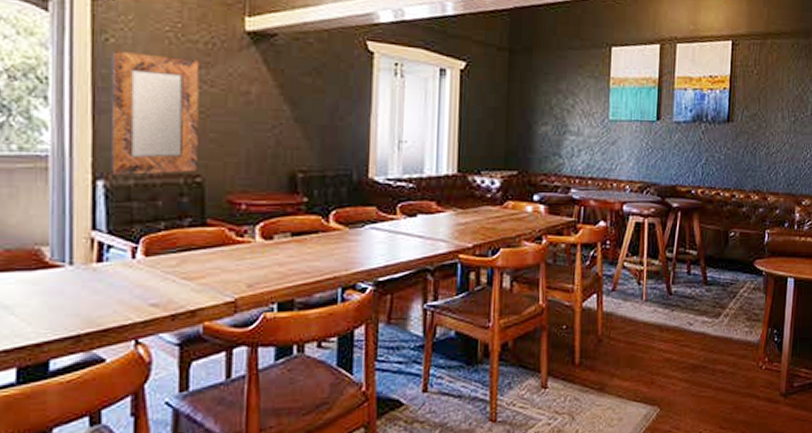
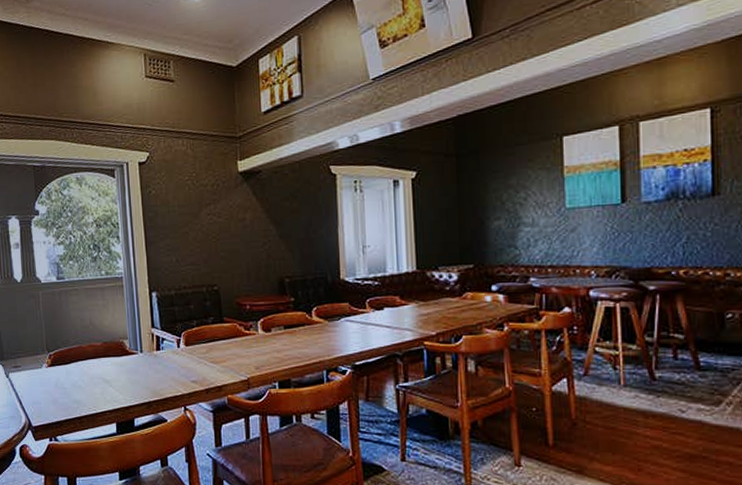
home mirror: present [109,49,200,175] -> none [152,198,215,288]

